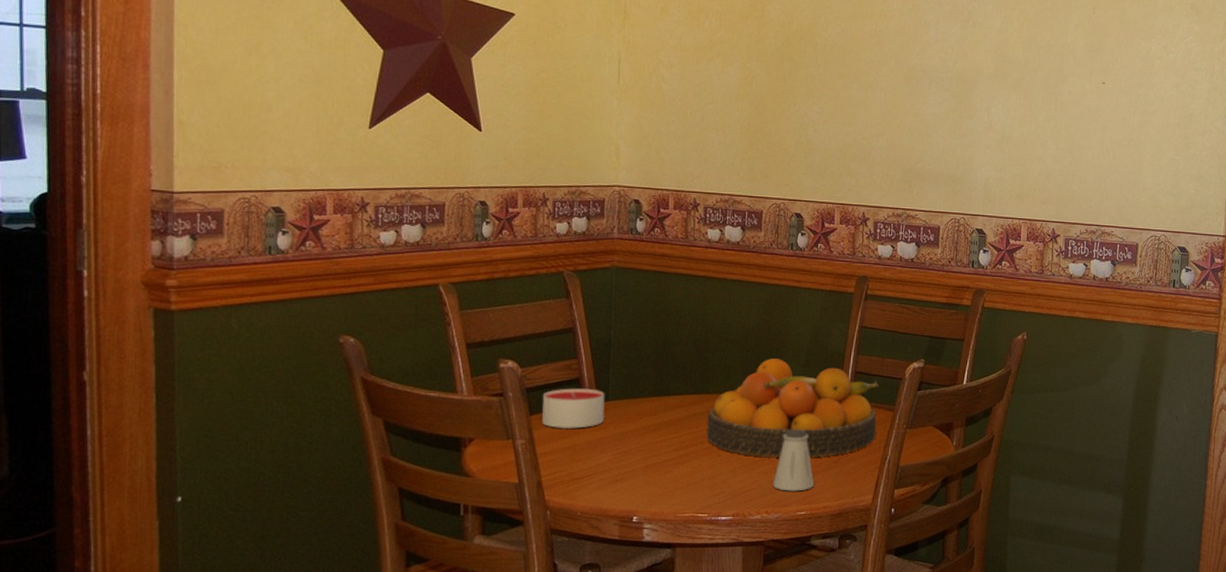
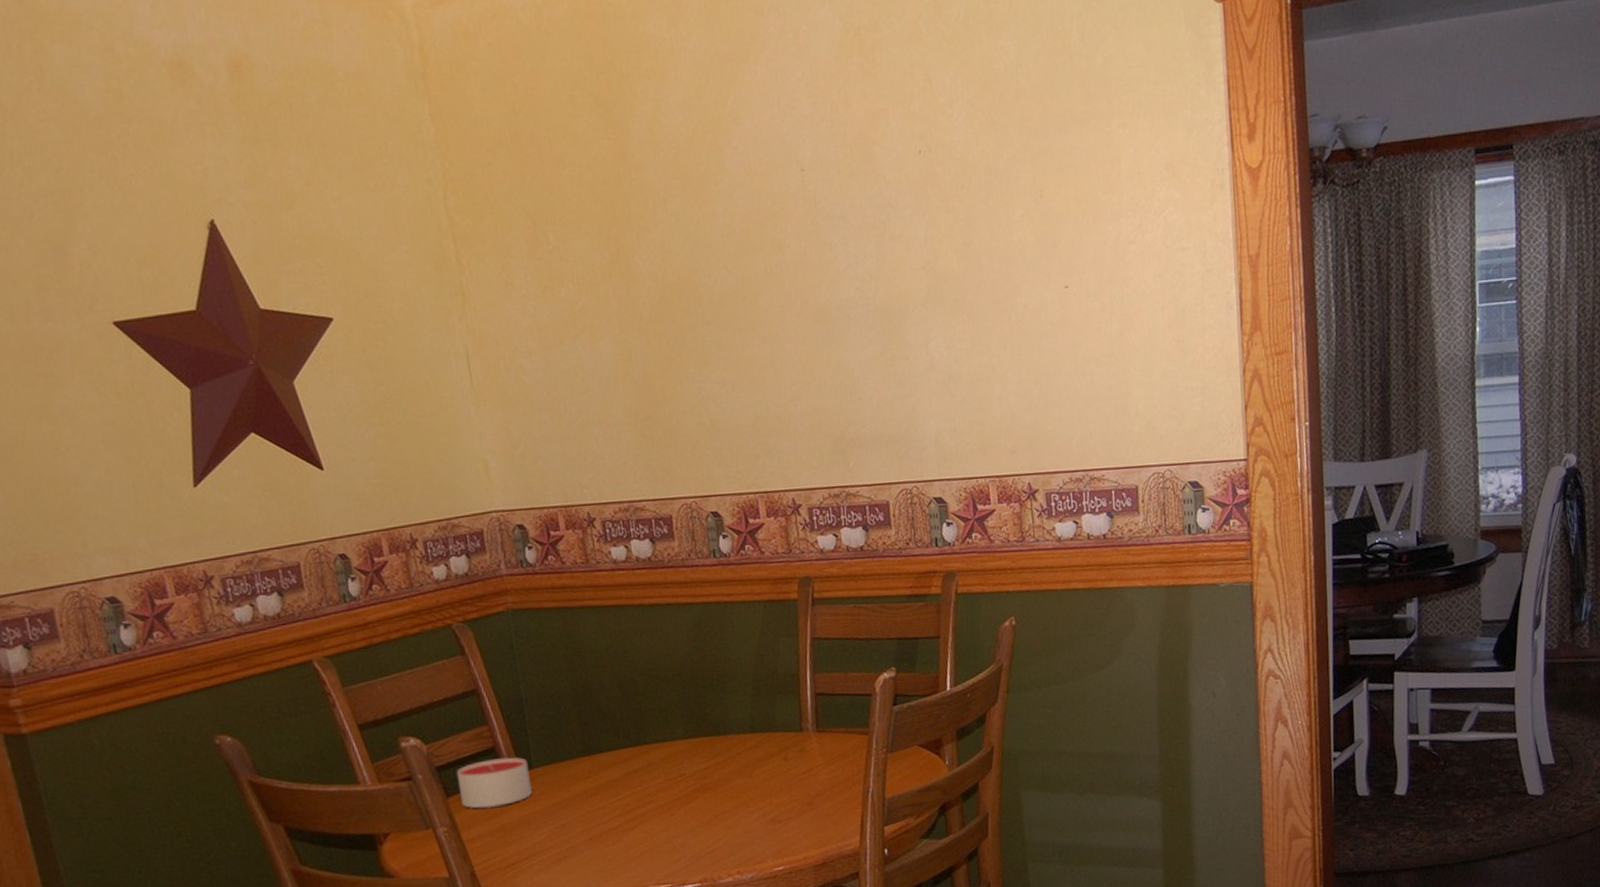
fruit bowl: present [706,358,880,458] -> none [650,691,852,810]
saltshaker: present [772,429,815,491] -> none [739,770,789,846]

